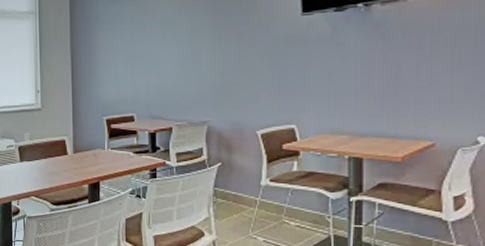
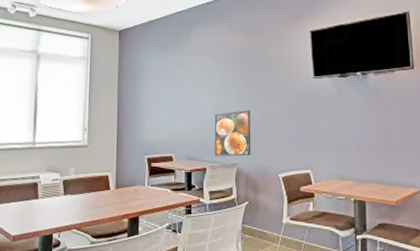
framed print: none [180,59,224,114] -> present [214,110,251,156]

